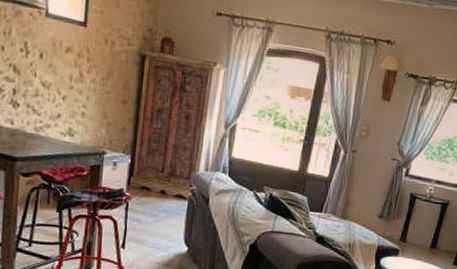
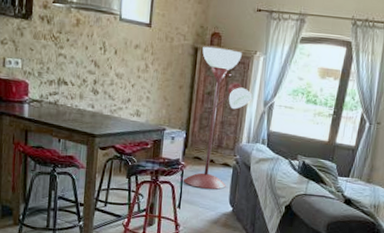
floor lamp: none [127,53,212,226] -> present [183,46,253,190]

